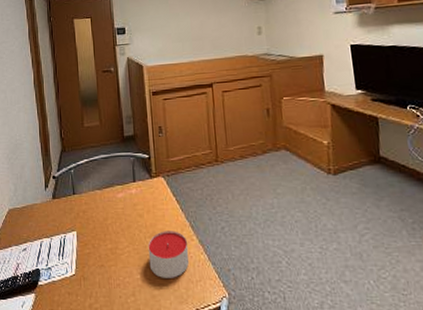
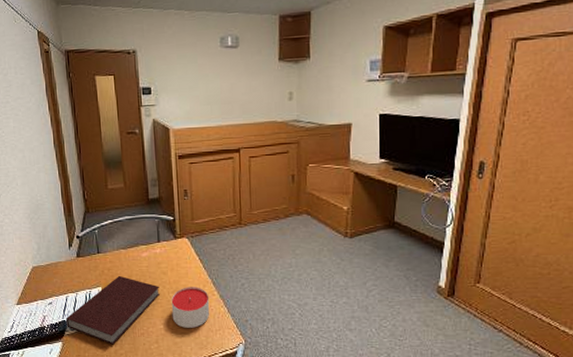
notebook: none [39,218,136,298] -> present [65,275,160,345]

